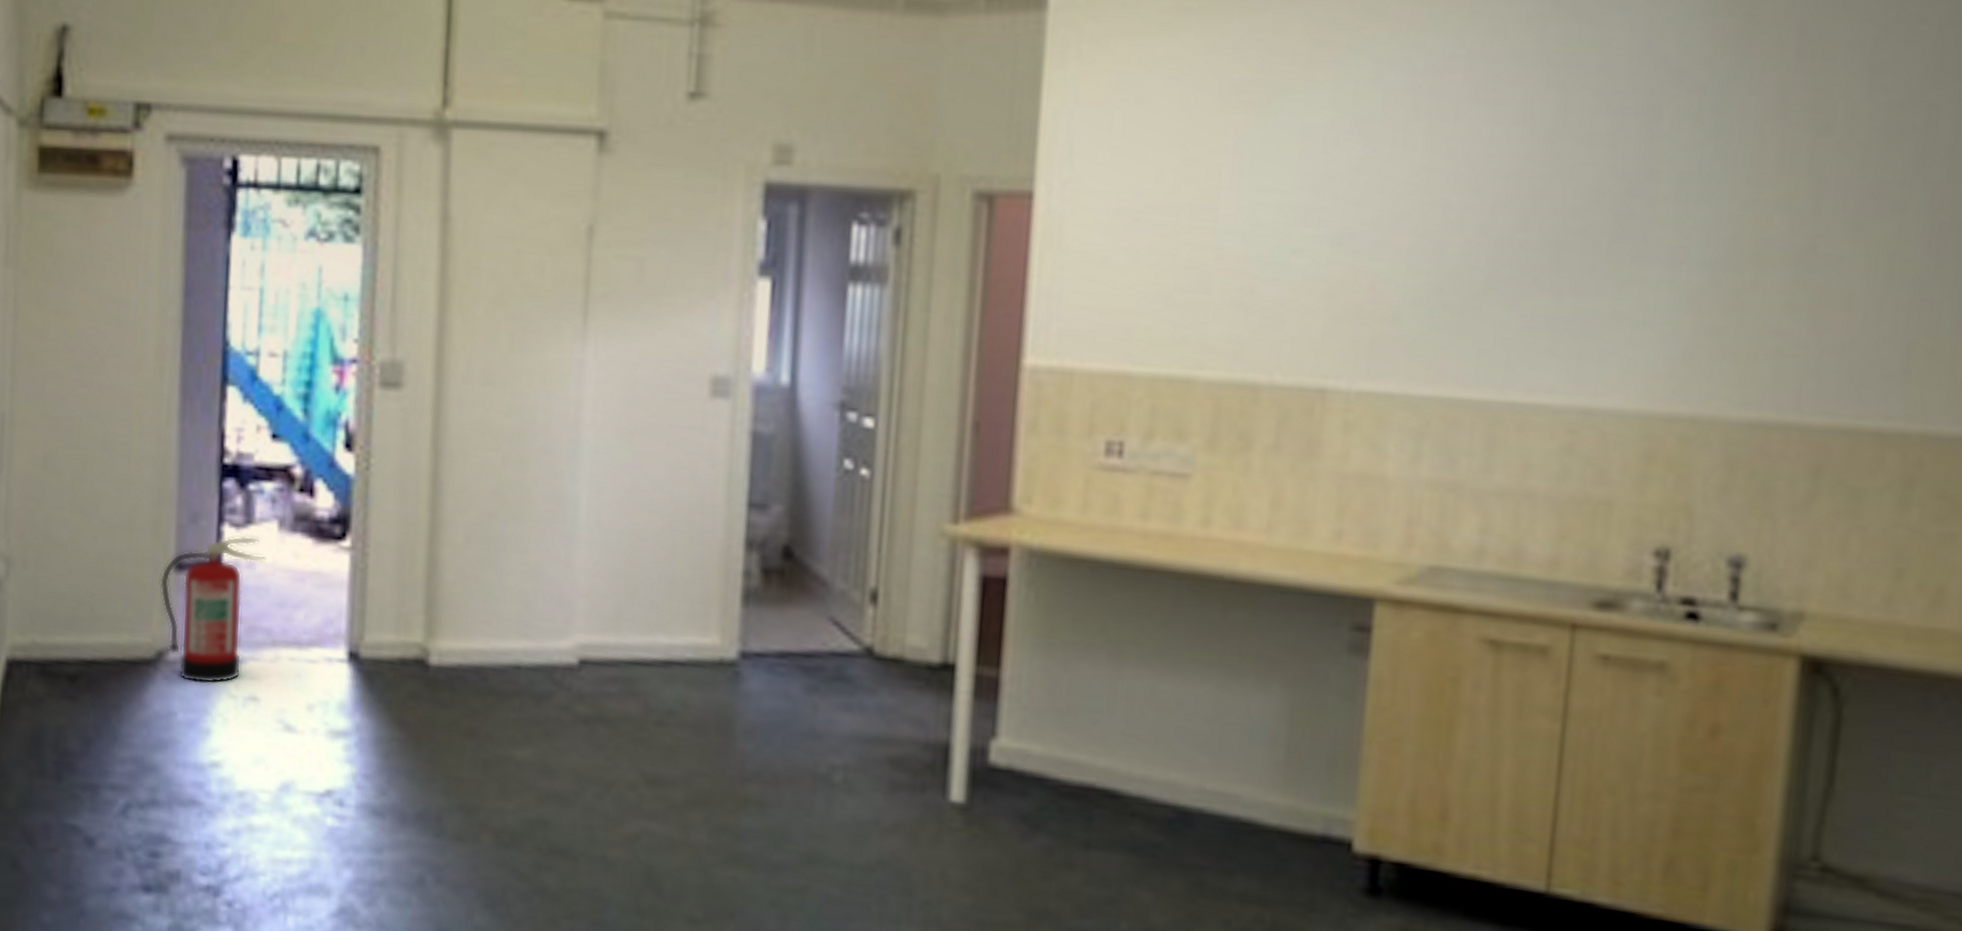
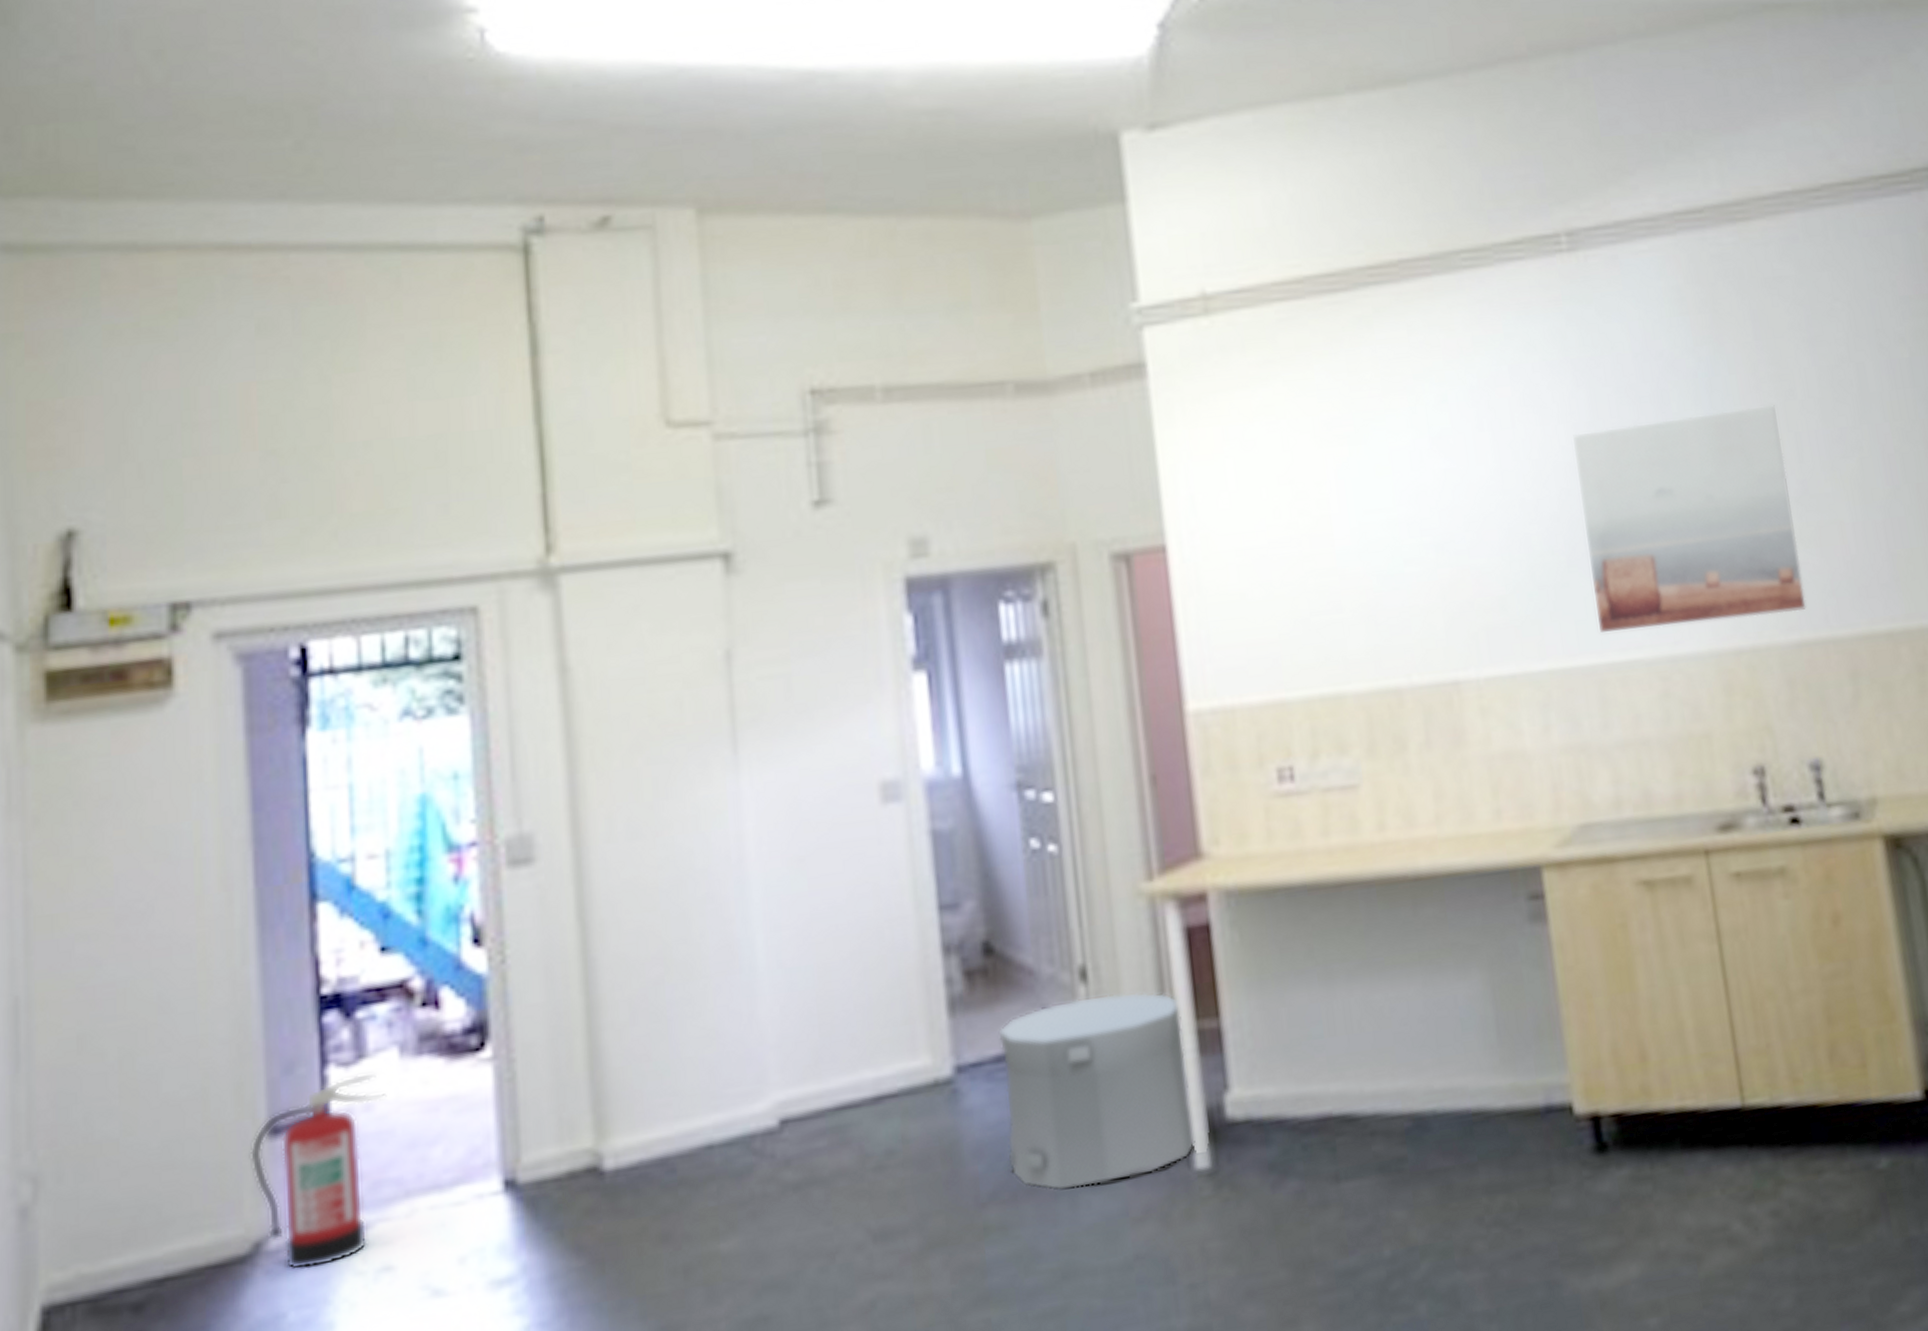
trash can: none [774,617,962,794] -> present [998,991,1195,1192]
wall art: none [1506,139,1800,386] -> present [1573,405,1806,634]

